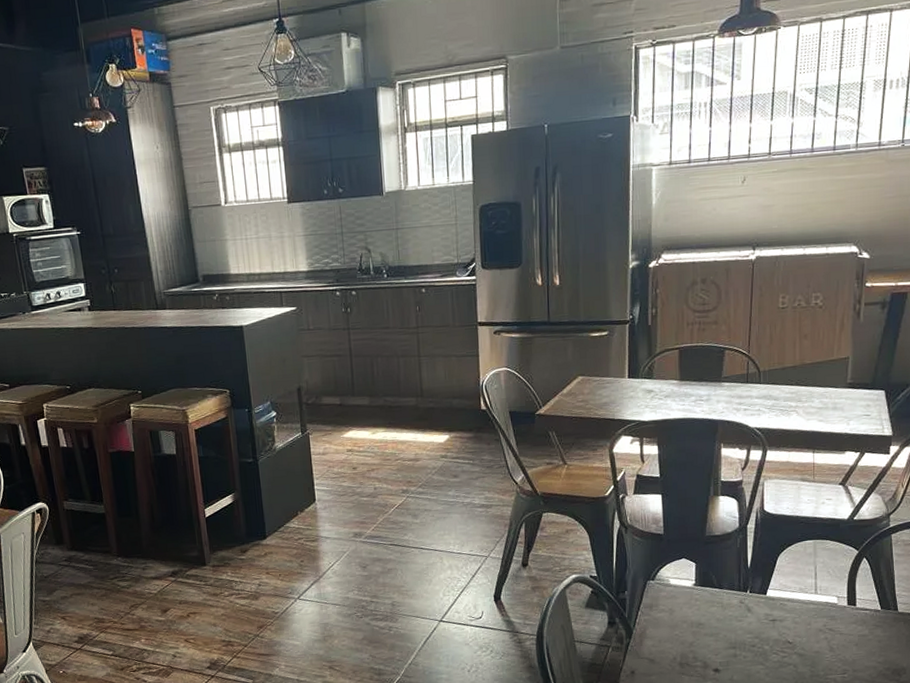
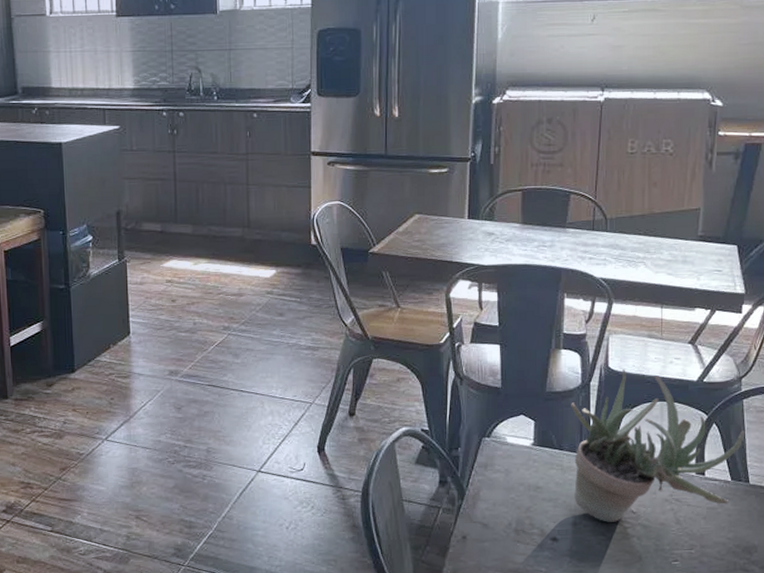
succulent plant: none [729,511,894,653] -> present [571,368,745,522]

